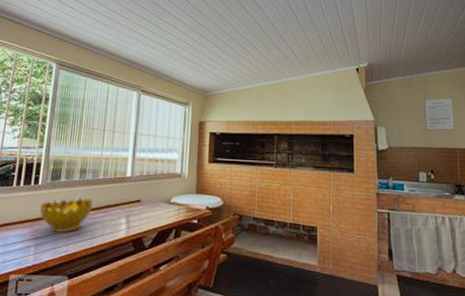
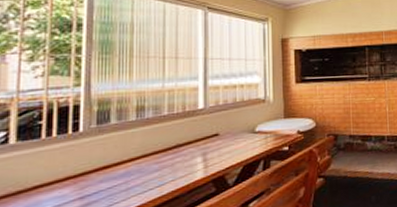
decorative bowl: present [39,197,93,233] -> none [83,140,157,187]

